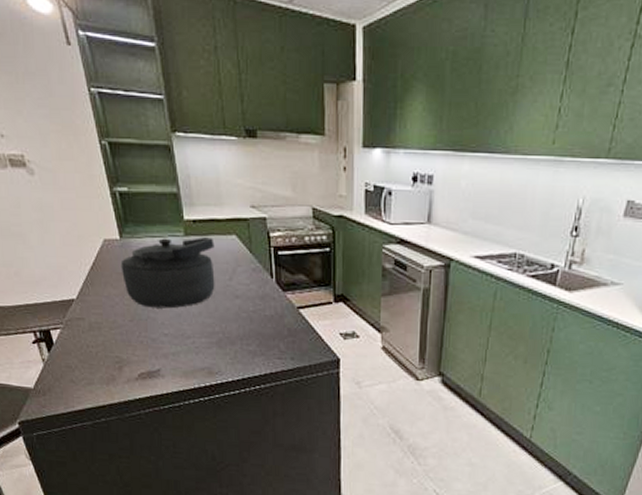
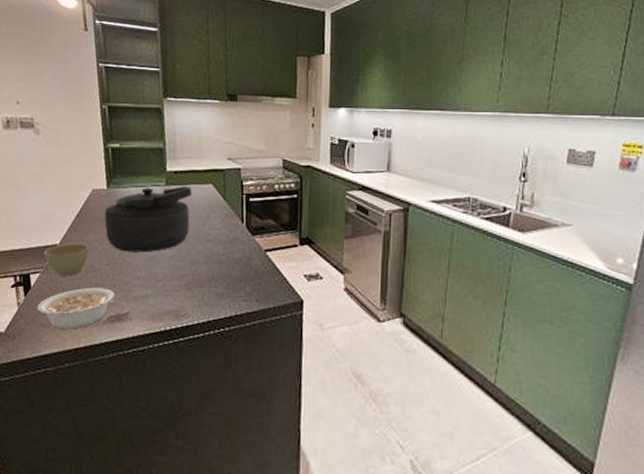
cup: none [61,298,110,333] -> present [44,243,89,276]
legume: none [63,344,144,386] -> present [36,287,115,329]

